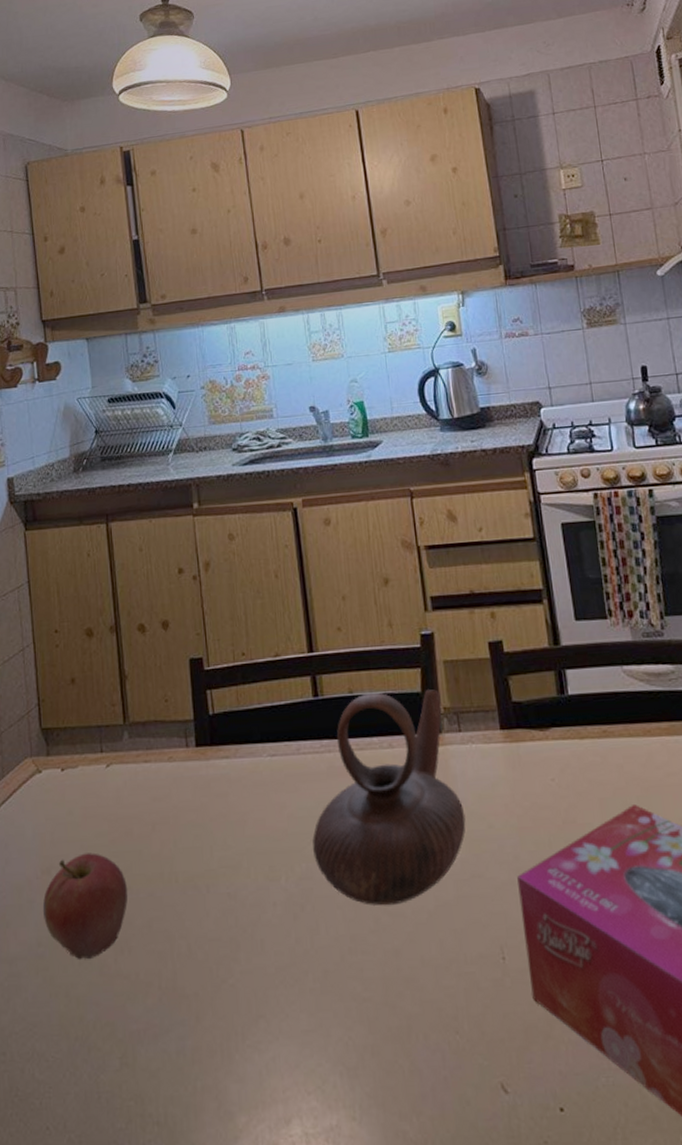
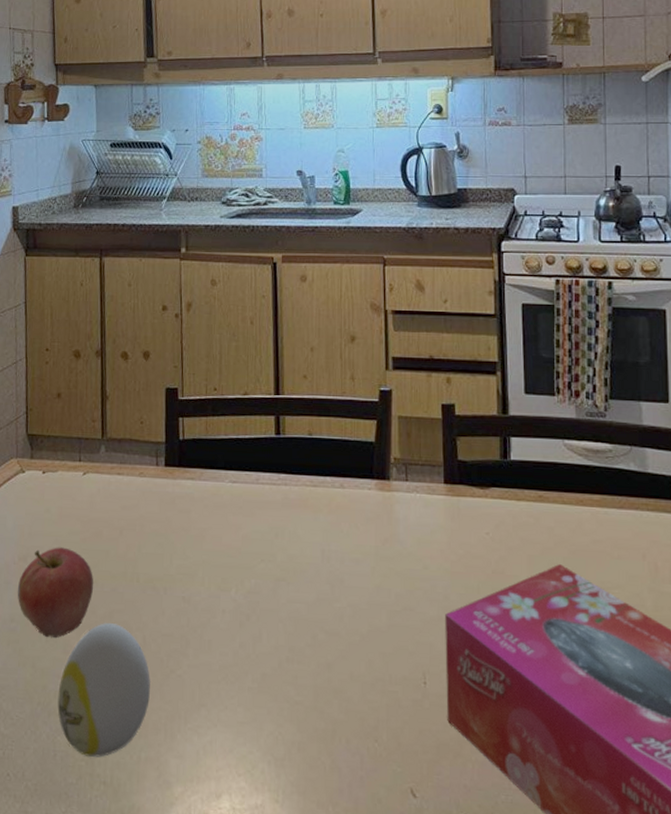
decorative egg: none [97,934,201,1096] -> present [57,623,151,758]
teapot: present [312,689,466,906] -> none [263,437,404,626]

